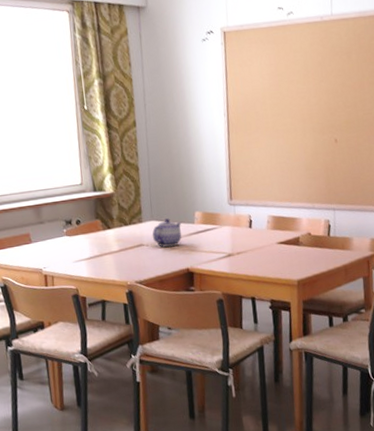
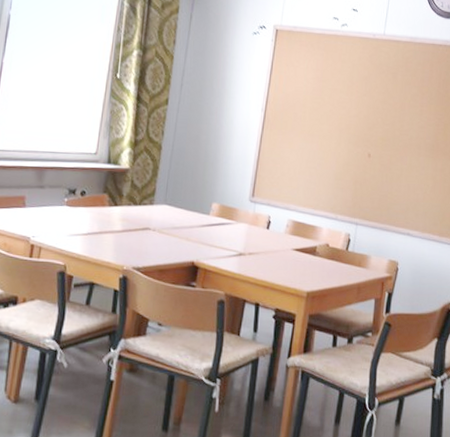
teapot: present [152,218,182,248] -> none [161,205,196,236]

